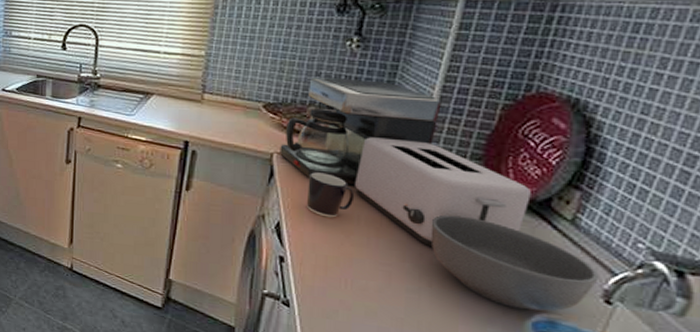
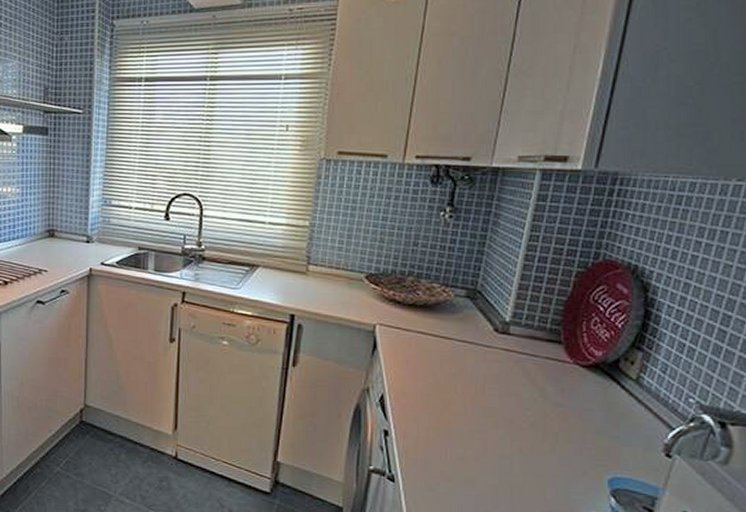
coffee maker: present [280,78,442,186] -> none [382,248,525,355]
mug: present [306,172,355,218] -> none [407,342,452,388]
toaster: present [355,137,531,247] -> none [452,306,602,412]
bowl: present [430,214,599,312] -> none [519,379,660,469]

